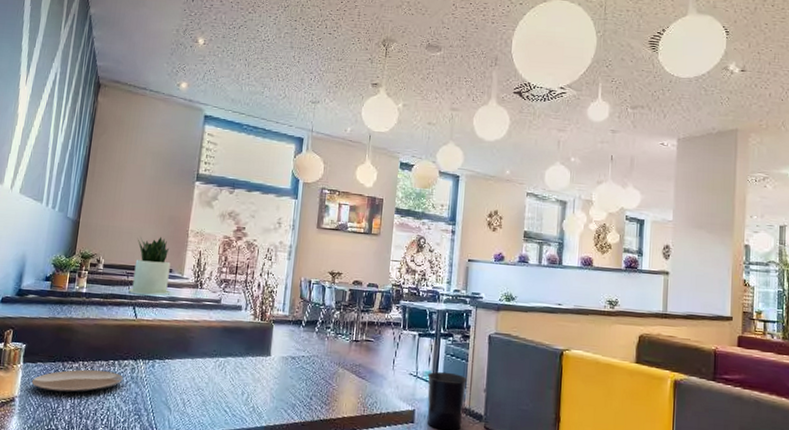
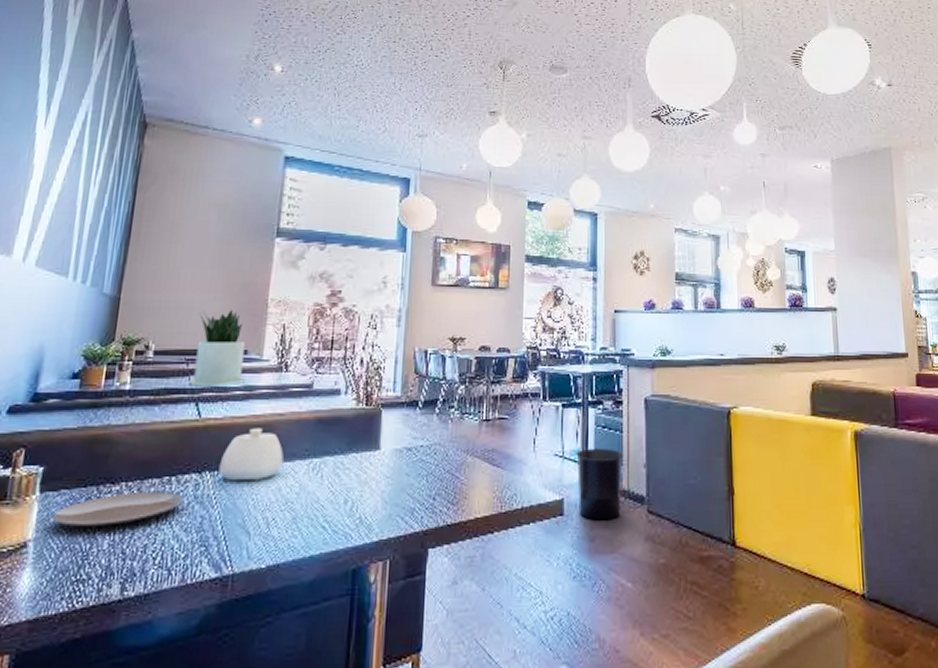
sugar bowl: none [149,330,198,371] -> present [218,428,285,481]

